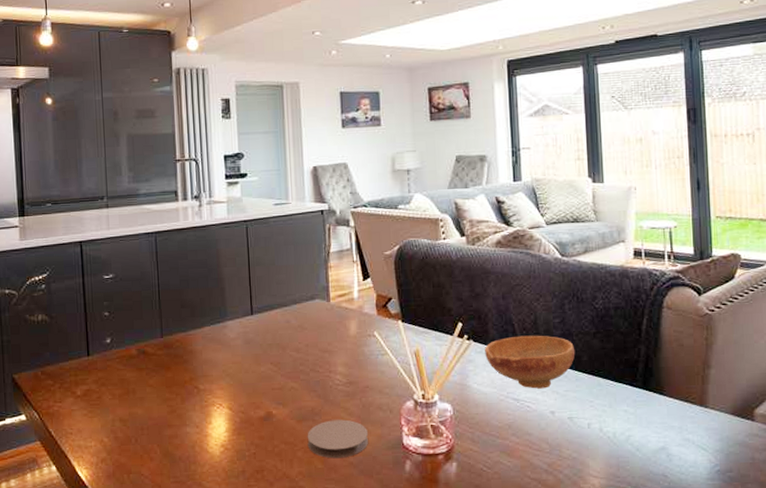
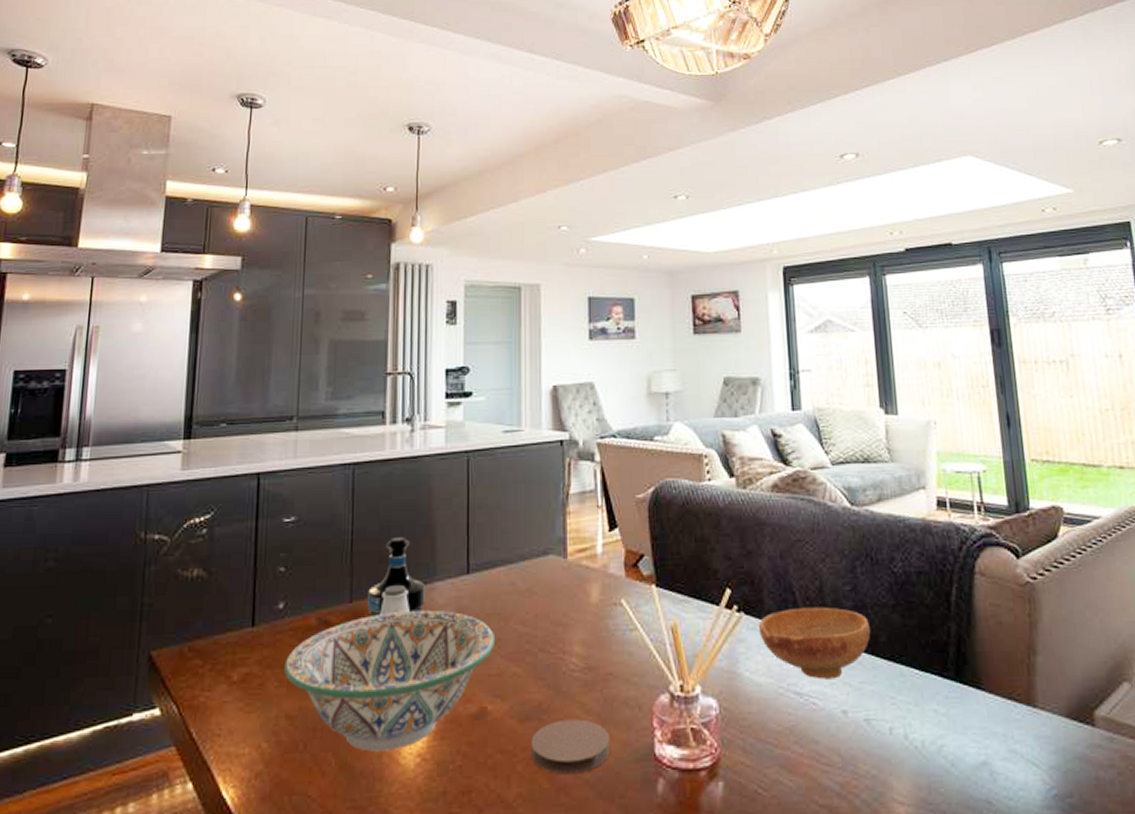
decorative bowl: none [115,342,277,444] -> present [284,610,496,751]
tequila bottle: none [175,288,220,348] -> present [368,537,425,618]
saltshaker: none [185,323,208,347] -> present [380,584,410,616]

